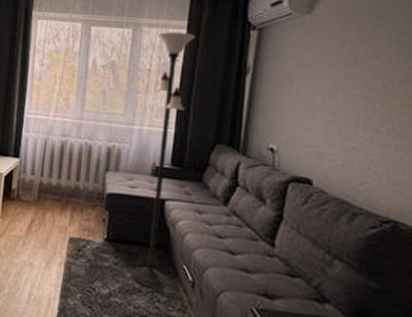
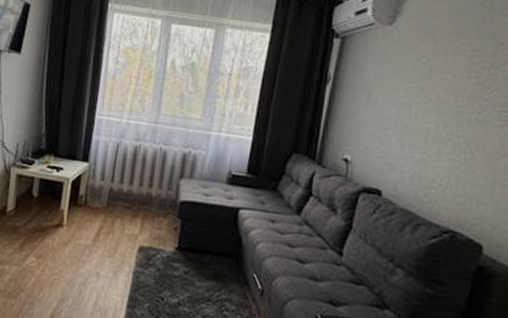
floor lamp: present [130,31,195,290] -> none [200,34,279,299]

